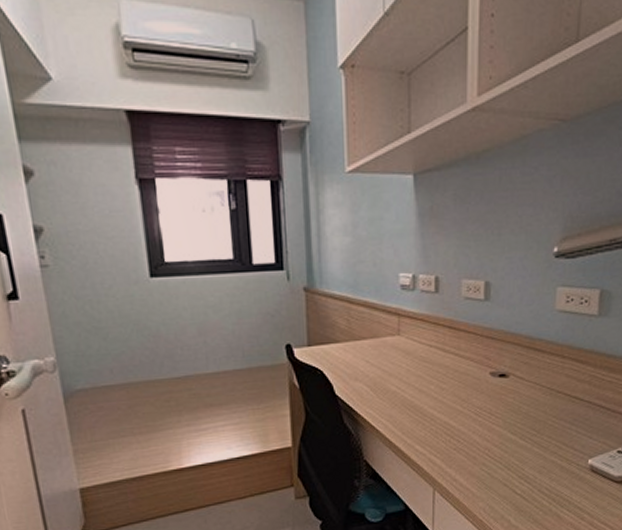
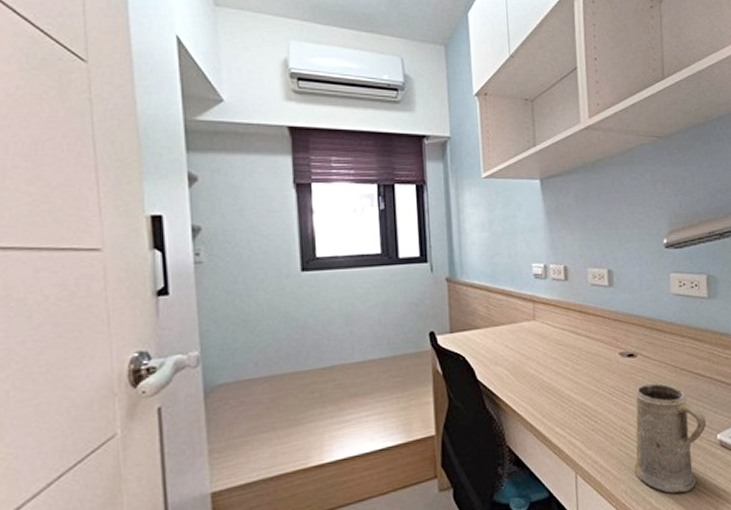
mug: none [496,405,579,514] -> present [635,383,707,494]

